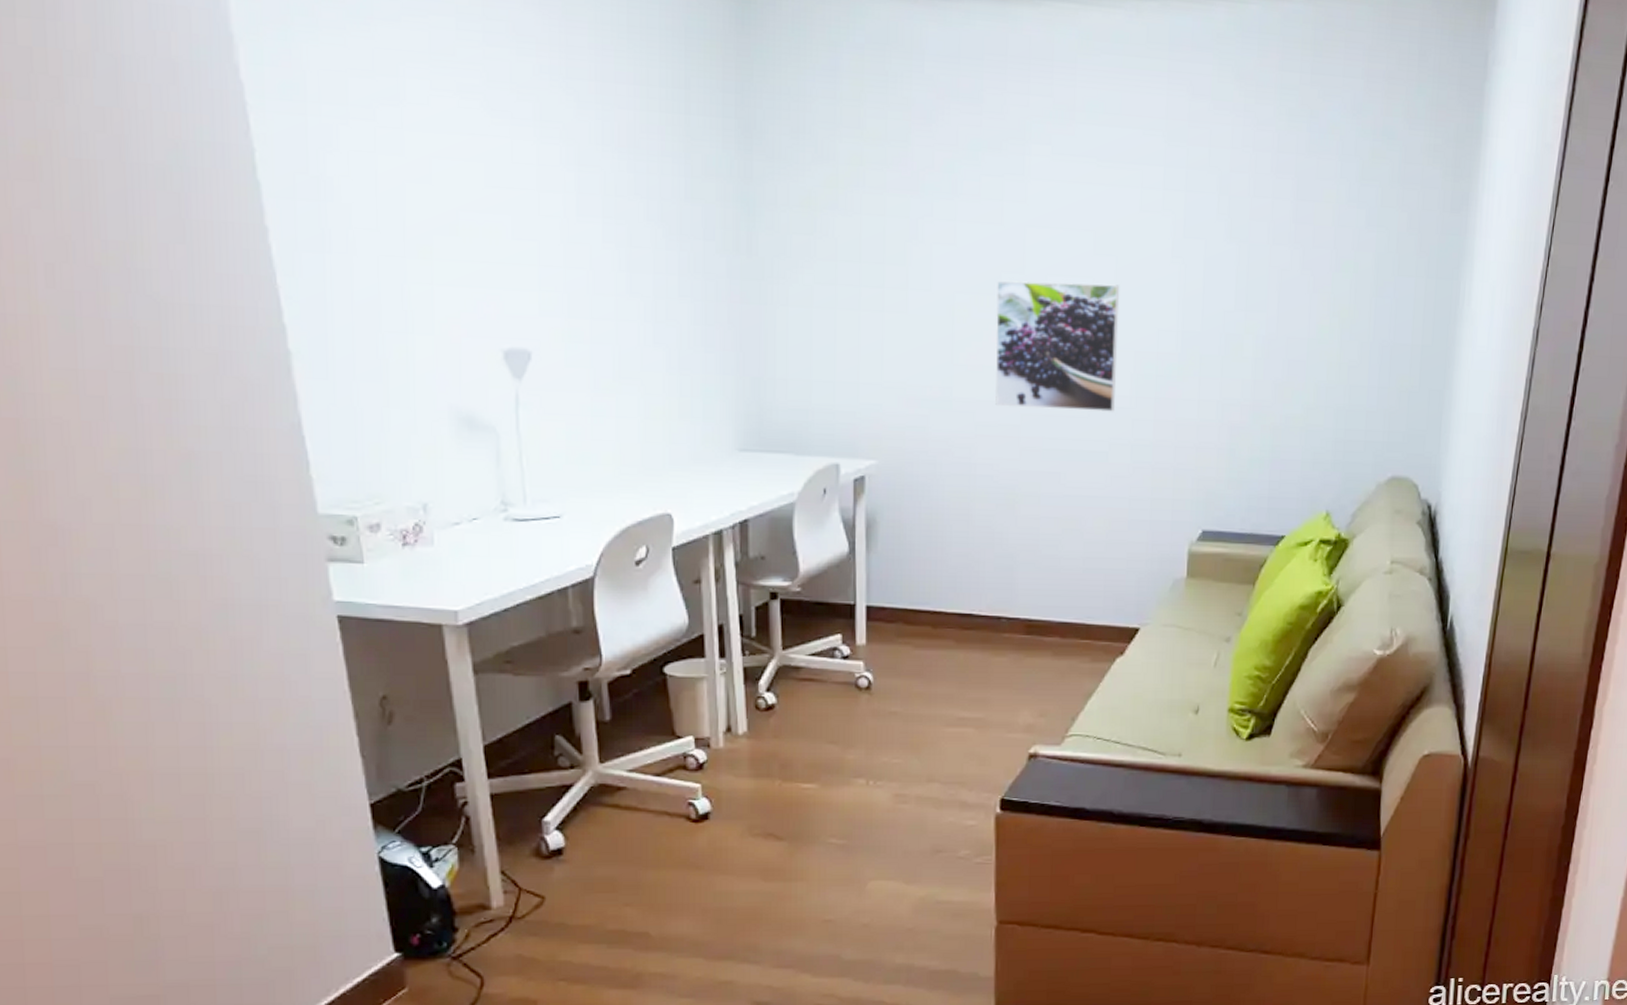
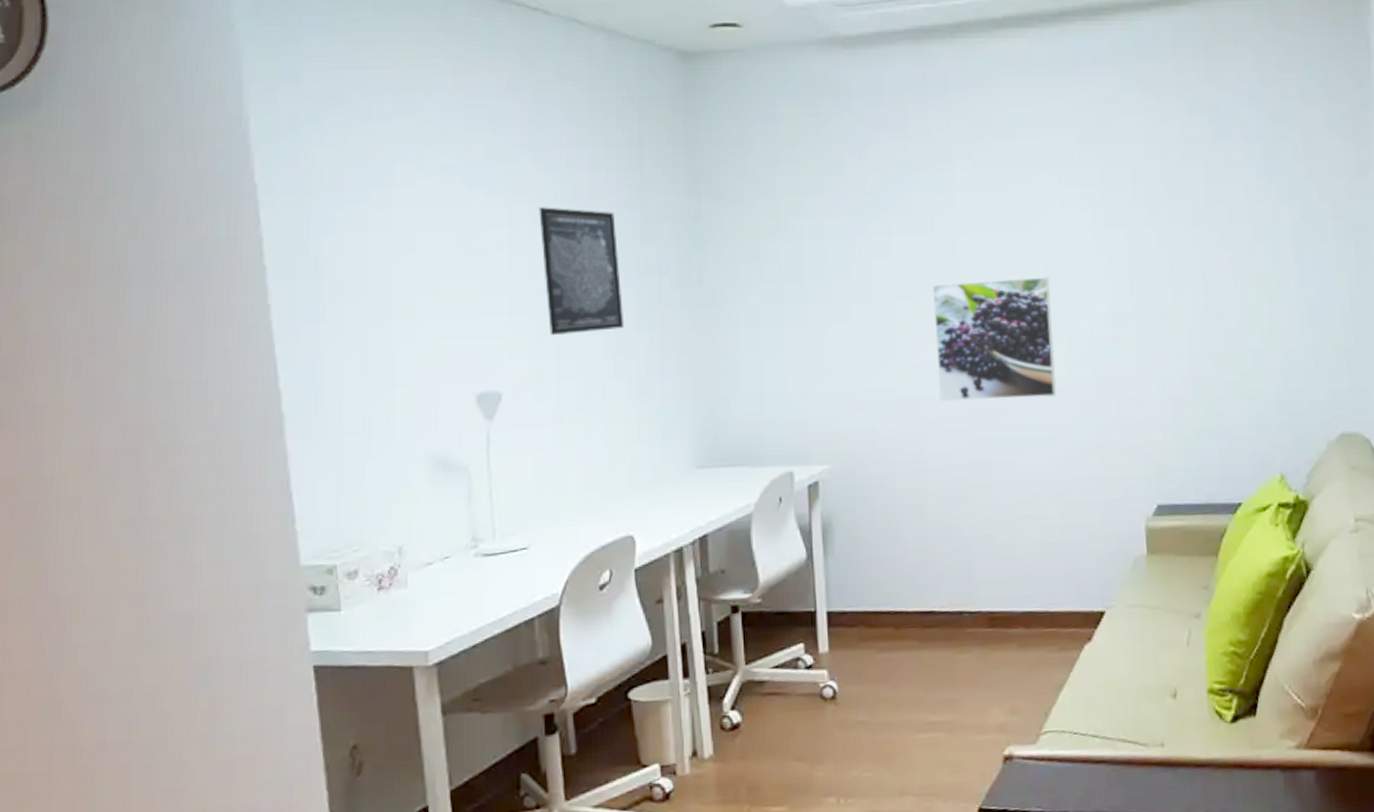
wall art: none [571,147,665,295] -> present [539,207,625,336]

